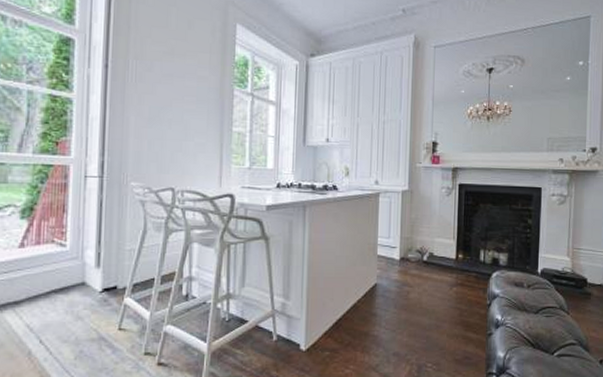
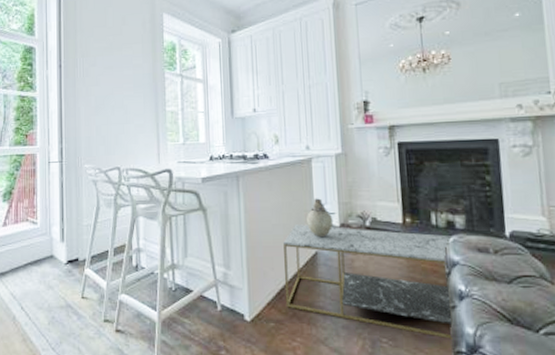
coffee table: none [343,257,496,362] -> present [283,224,453,339]
vase: none [369,232,394,269] -> present [307,198,334,237]

